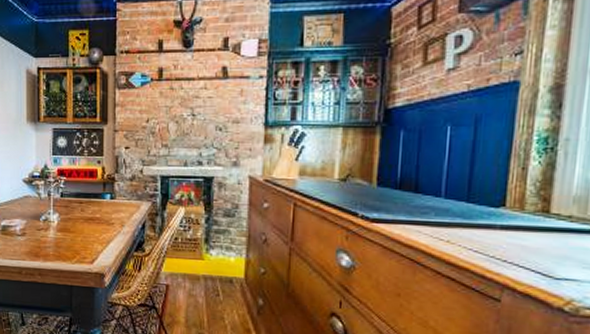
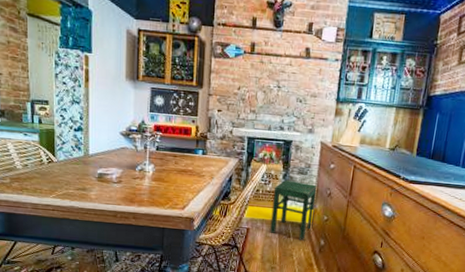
stool: none [194,224,248,301] -> present [270,179,316,241]

